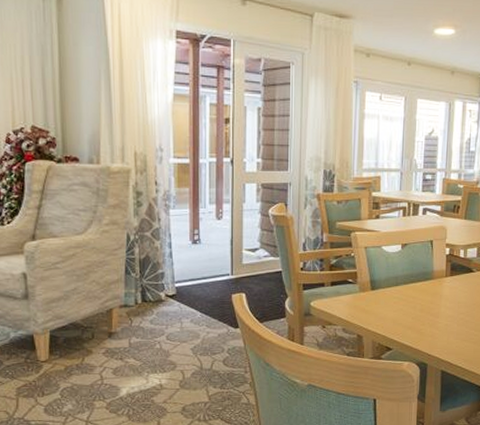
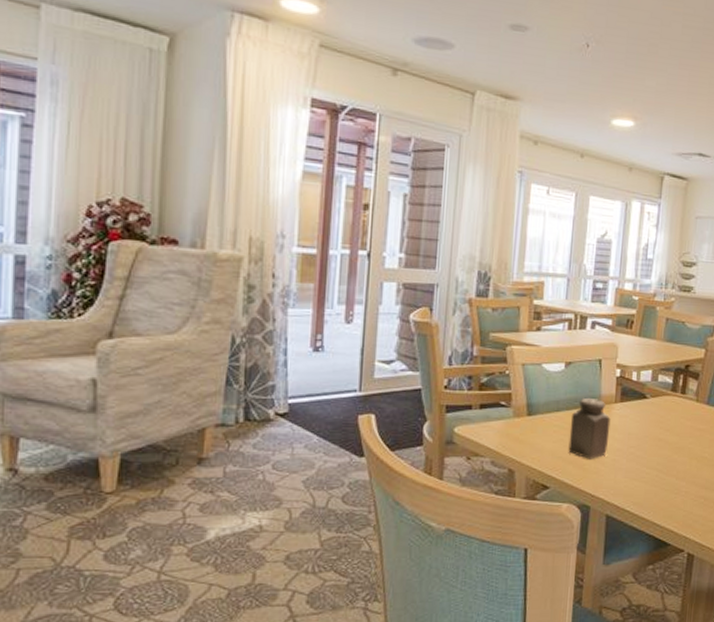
salt shaker: none [407,273,442,325] -> present [568,397,611,459]

